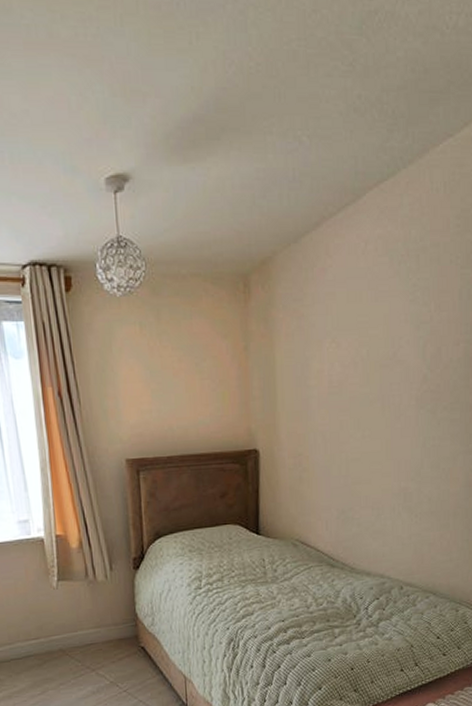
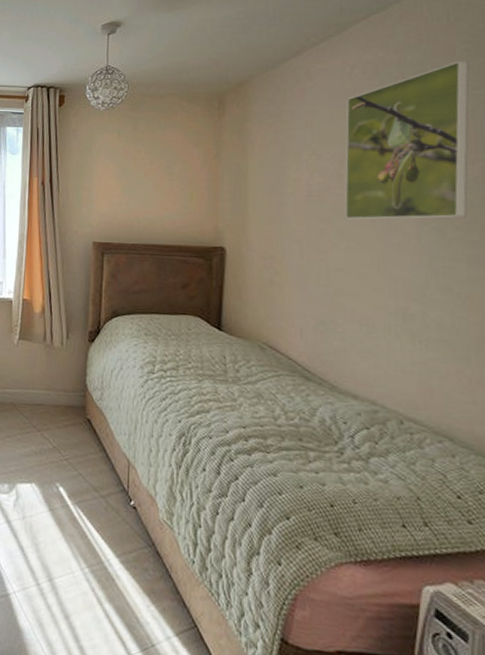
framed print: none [360,237,459,409] -> present [345,60,469,220]

